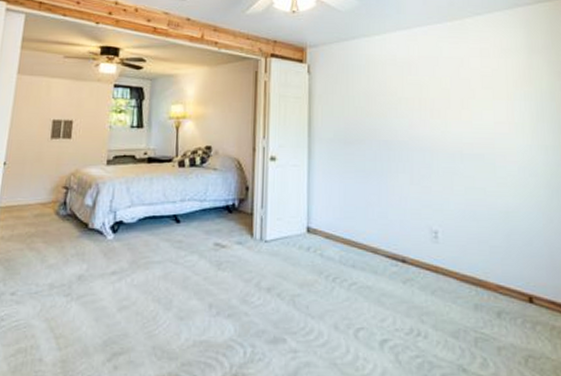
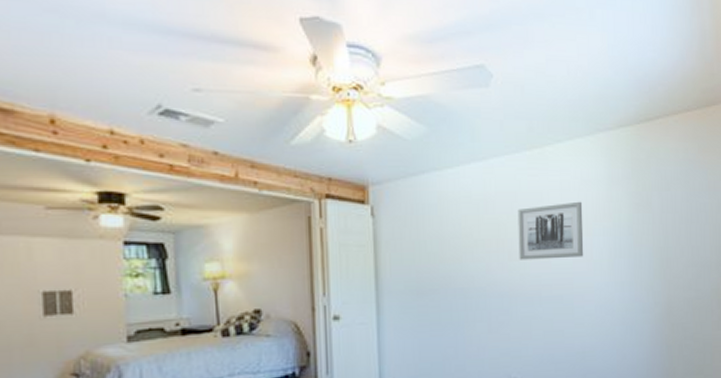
wall art: none [439,67,505,120] -> present [517,201,584,260]

